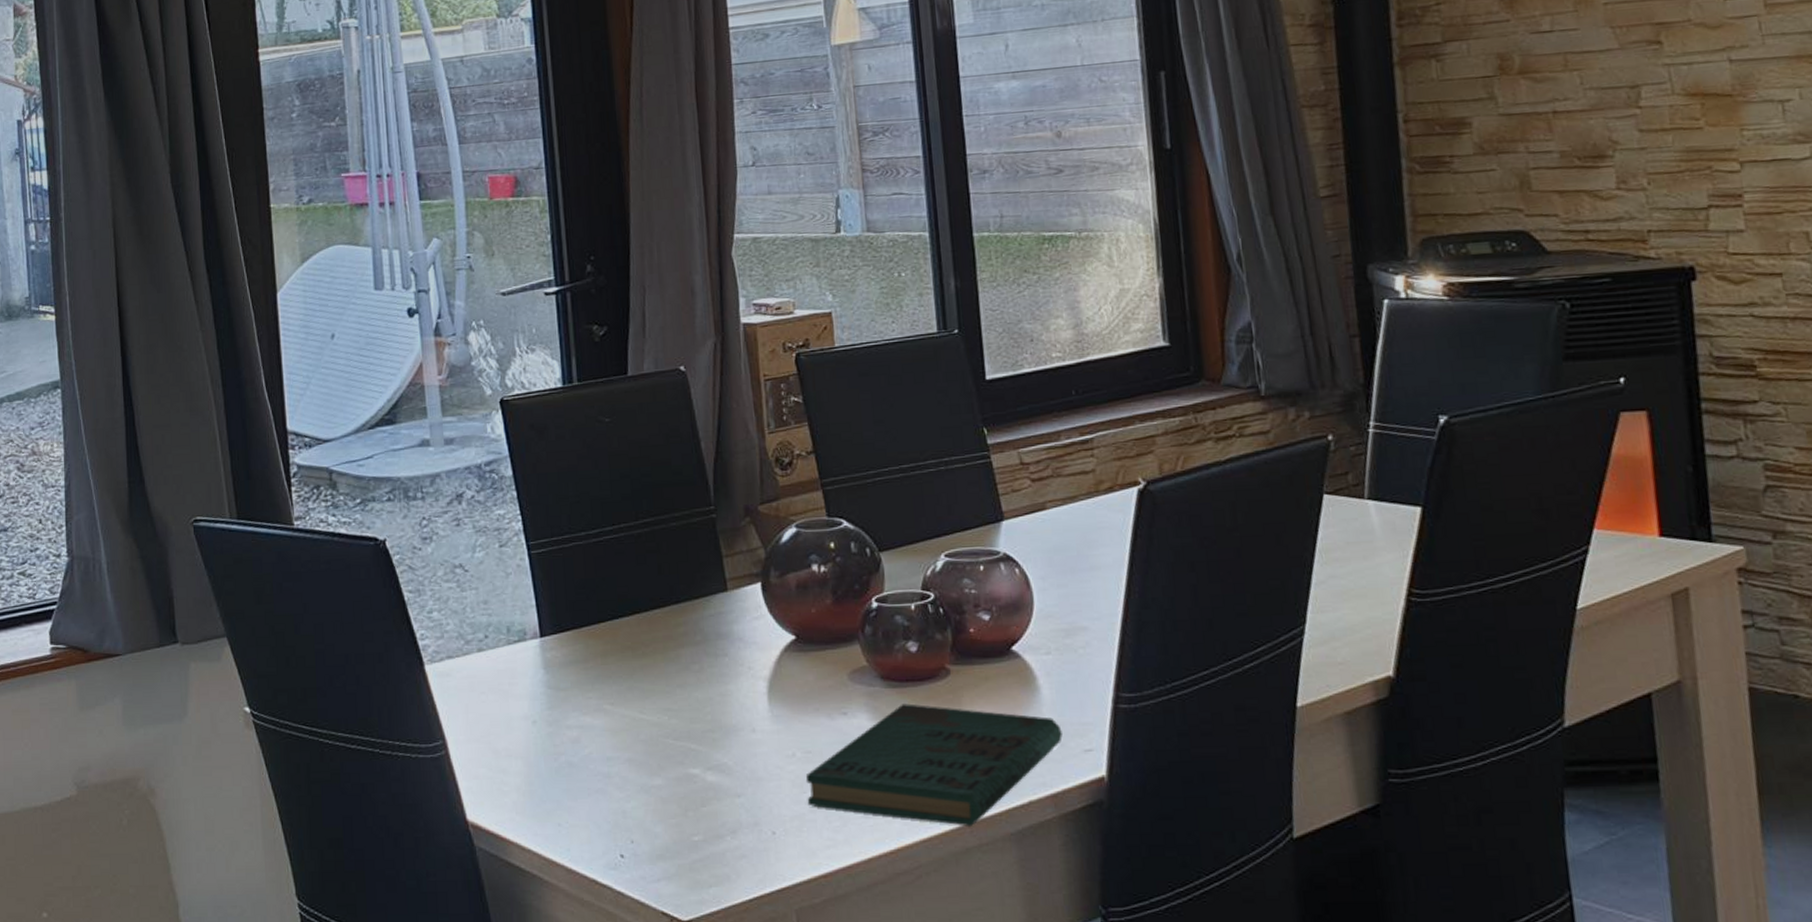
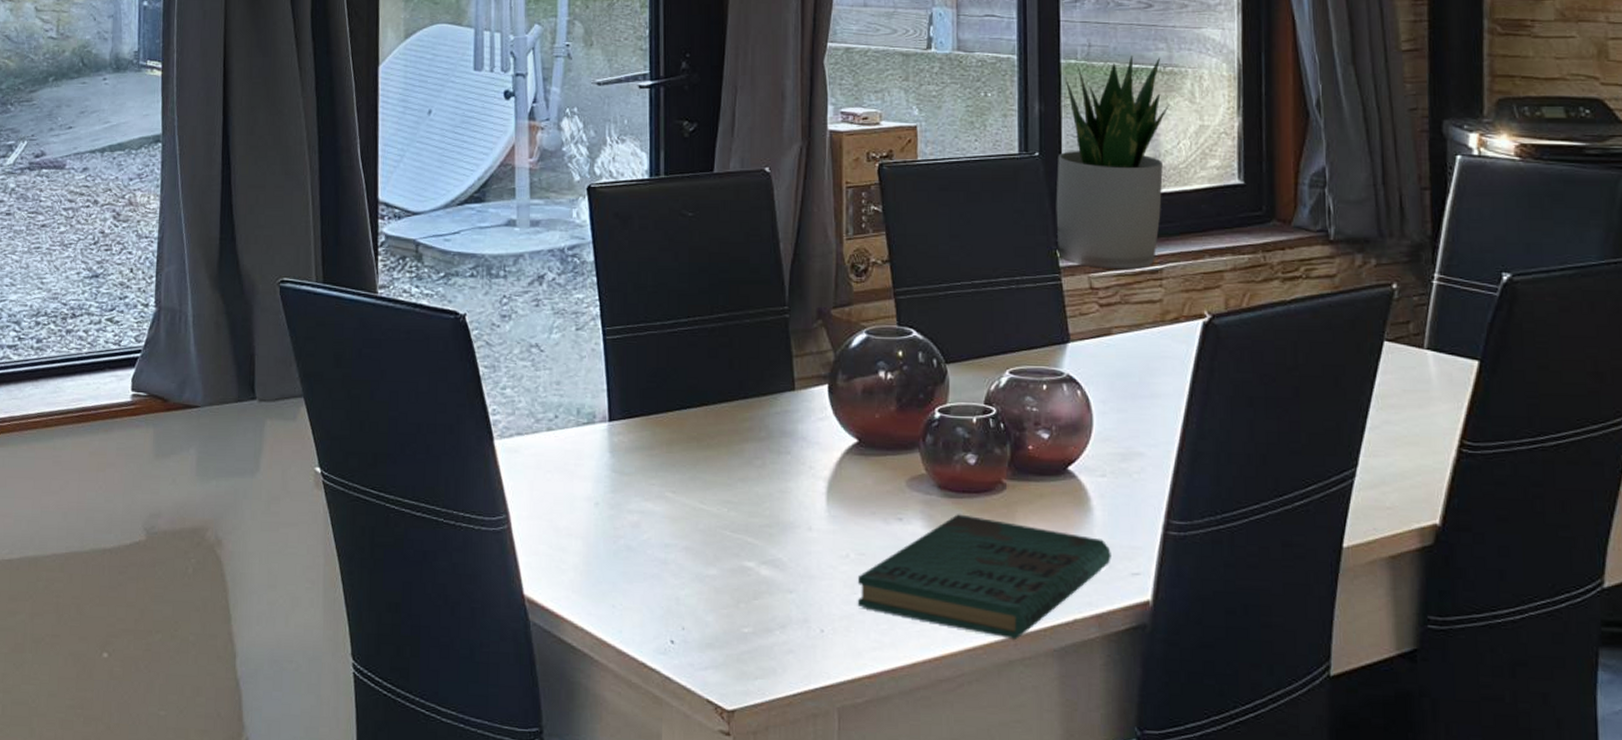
planter: none [977,222,1089,443] -> present [1056,56,1171,270]

